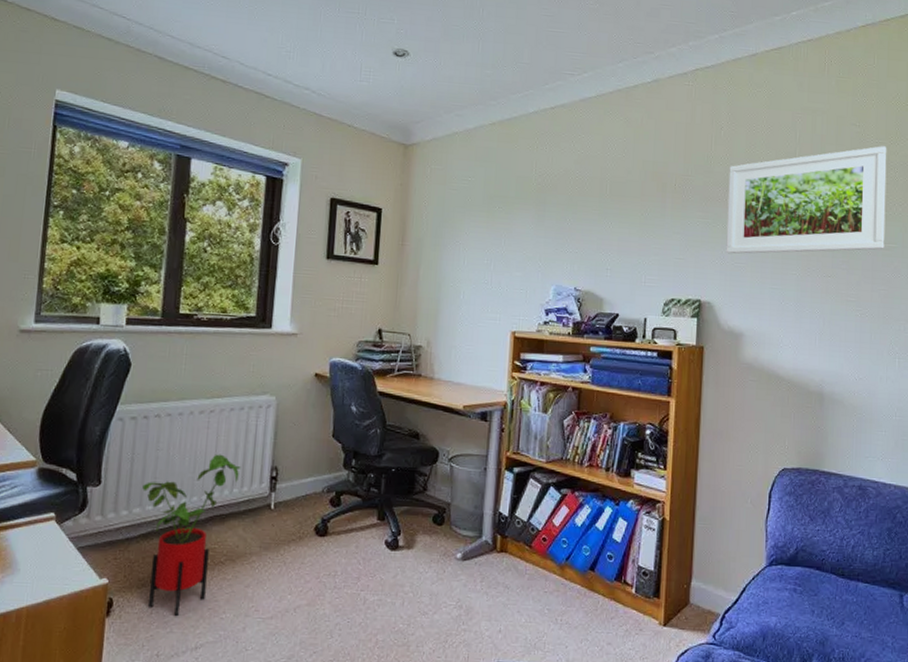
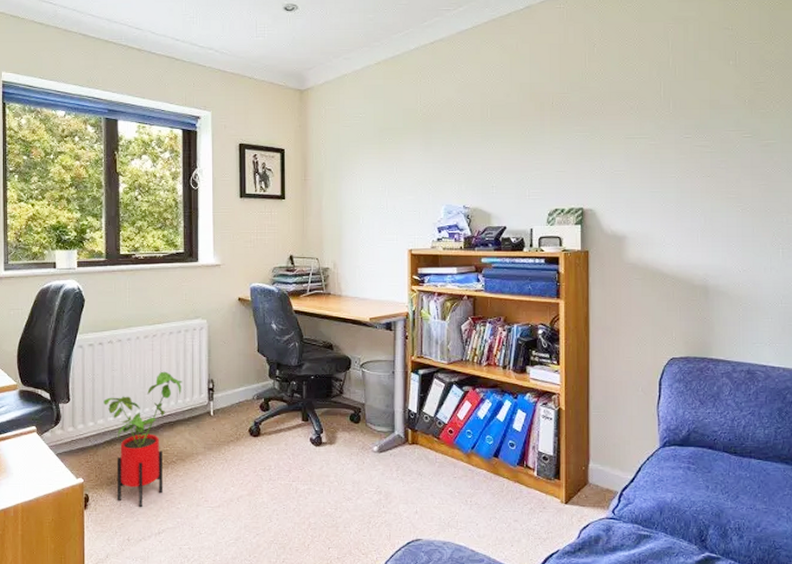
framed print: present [726,146,887,254] -> none [604,46,763,163]

